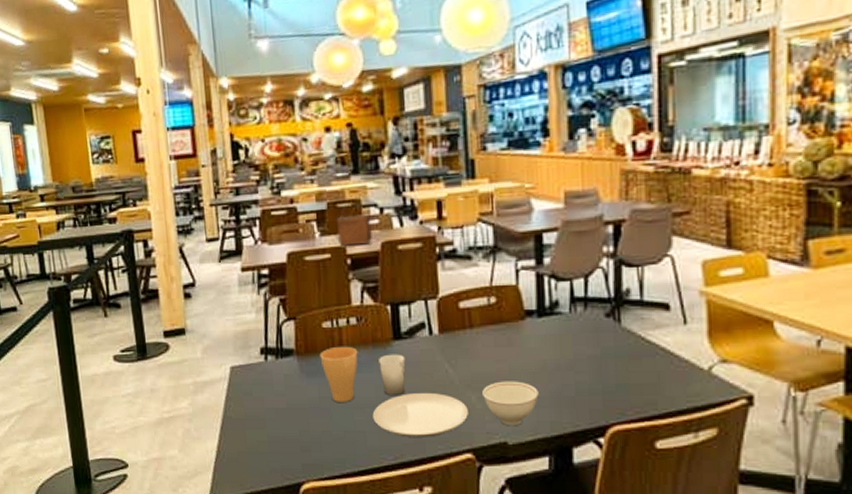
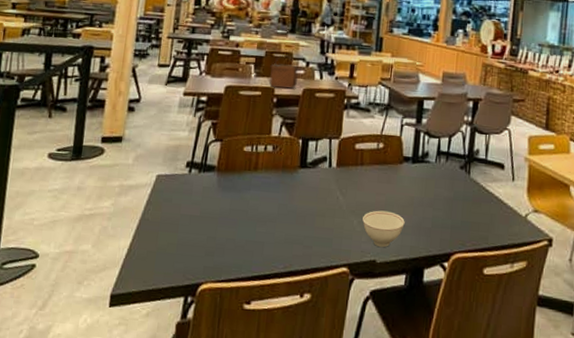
cup: present [319,346,359,402] -> none [236,168,269,216]
plate: present [372,392,468,437] -> none [272,213,350,252]
cup: present [379,354,406,395] -> none [284,179,307,214]

